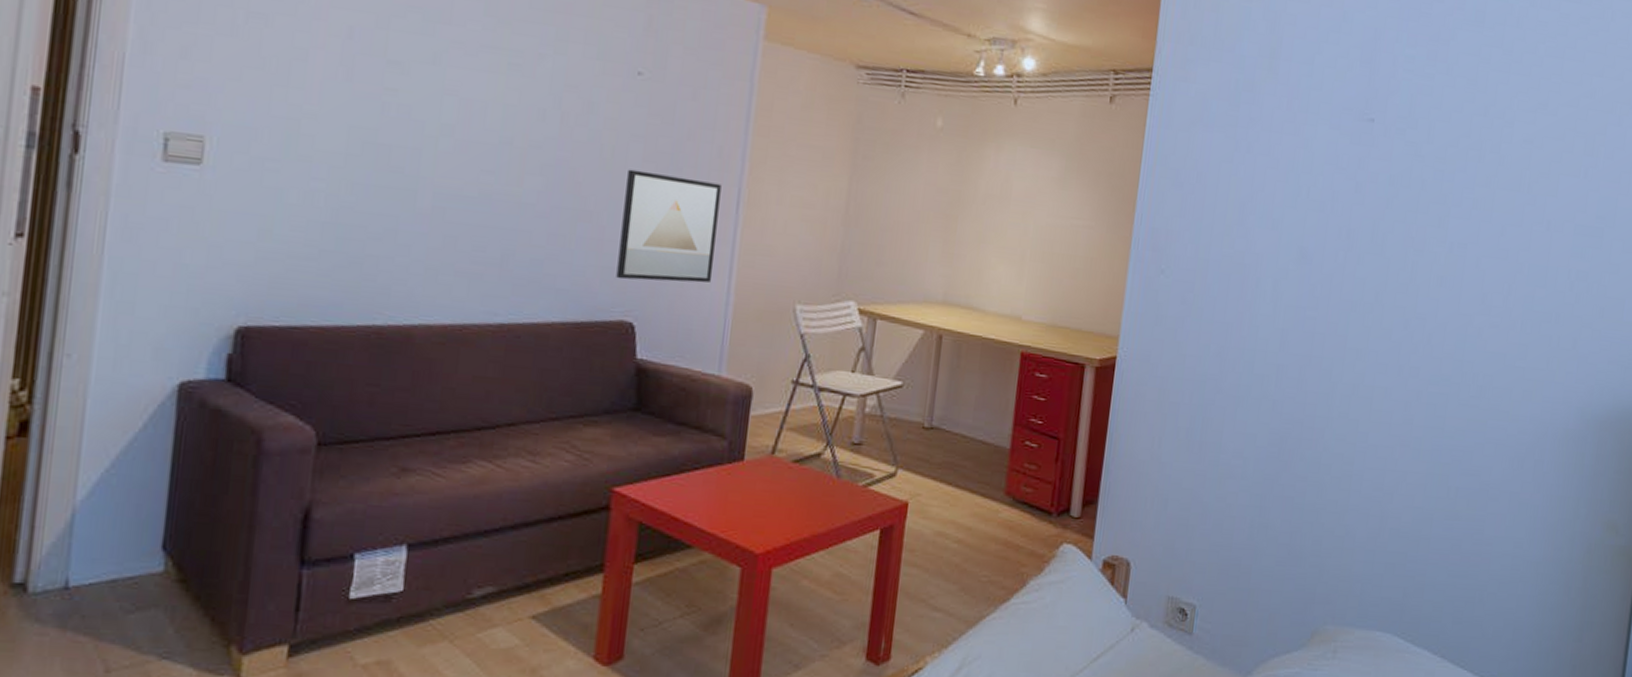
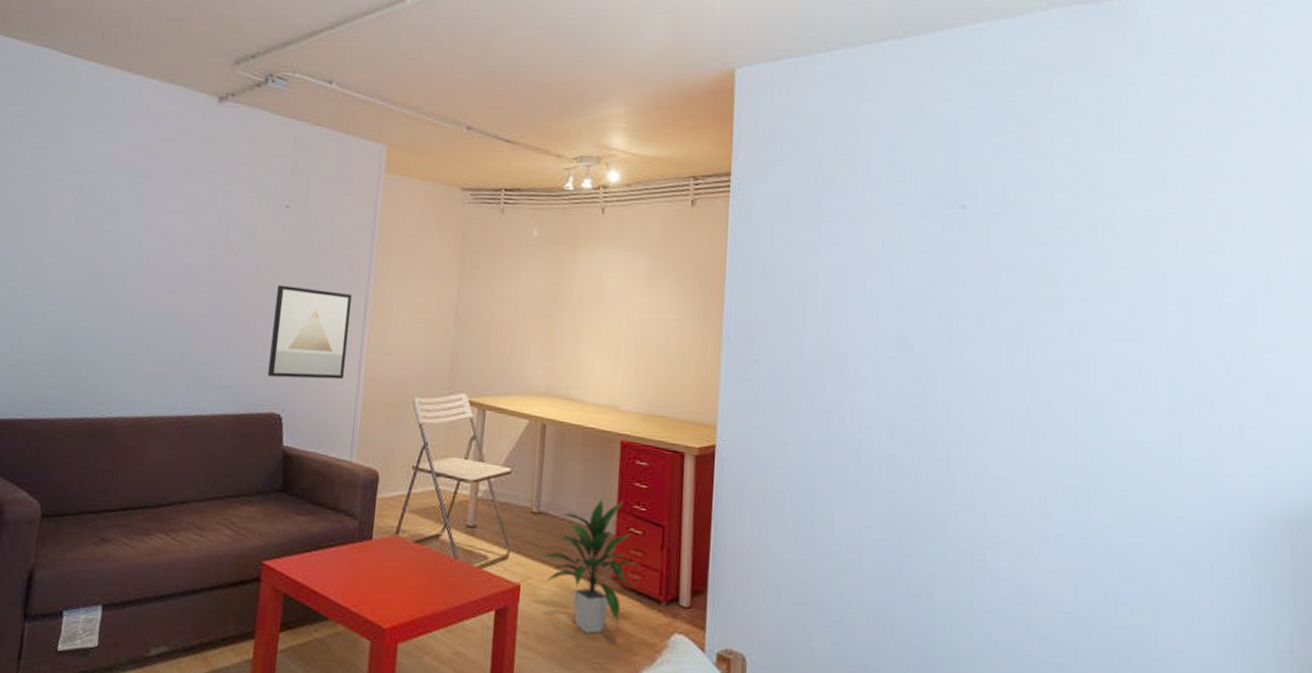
indoor plant: none [930,413,1034,548] -> present [539,499,640,634]

